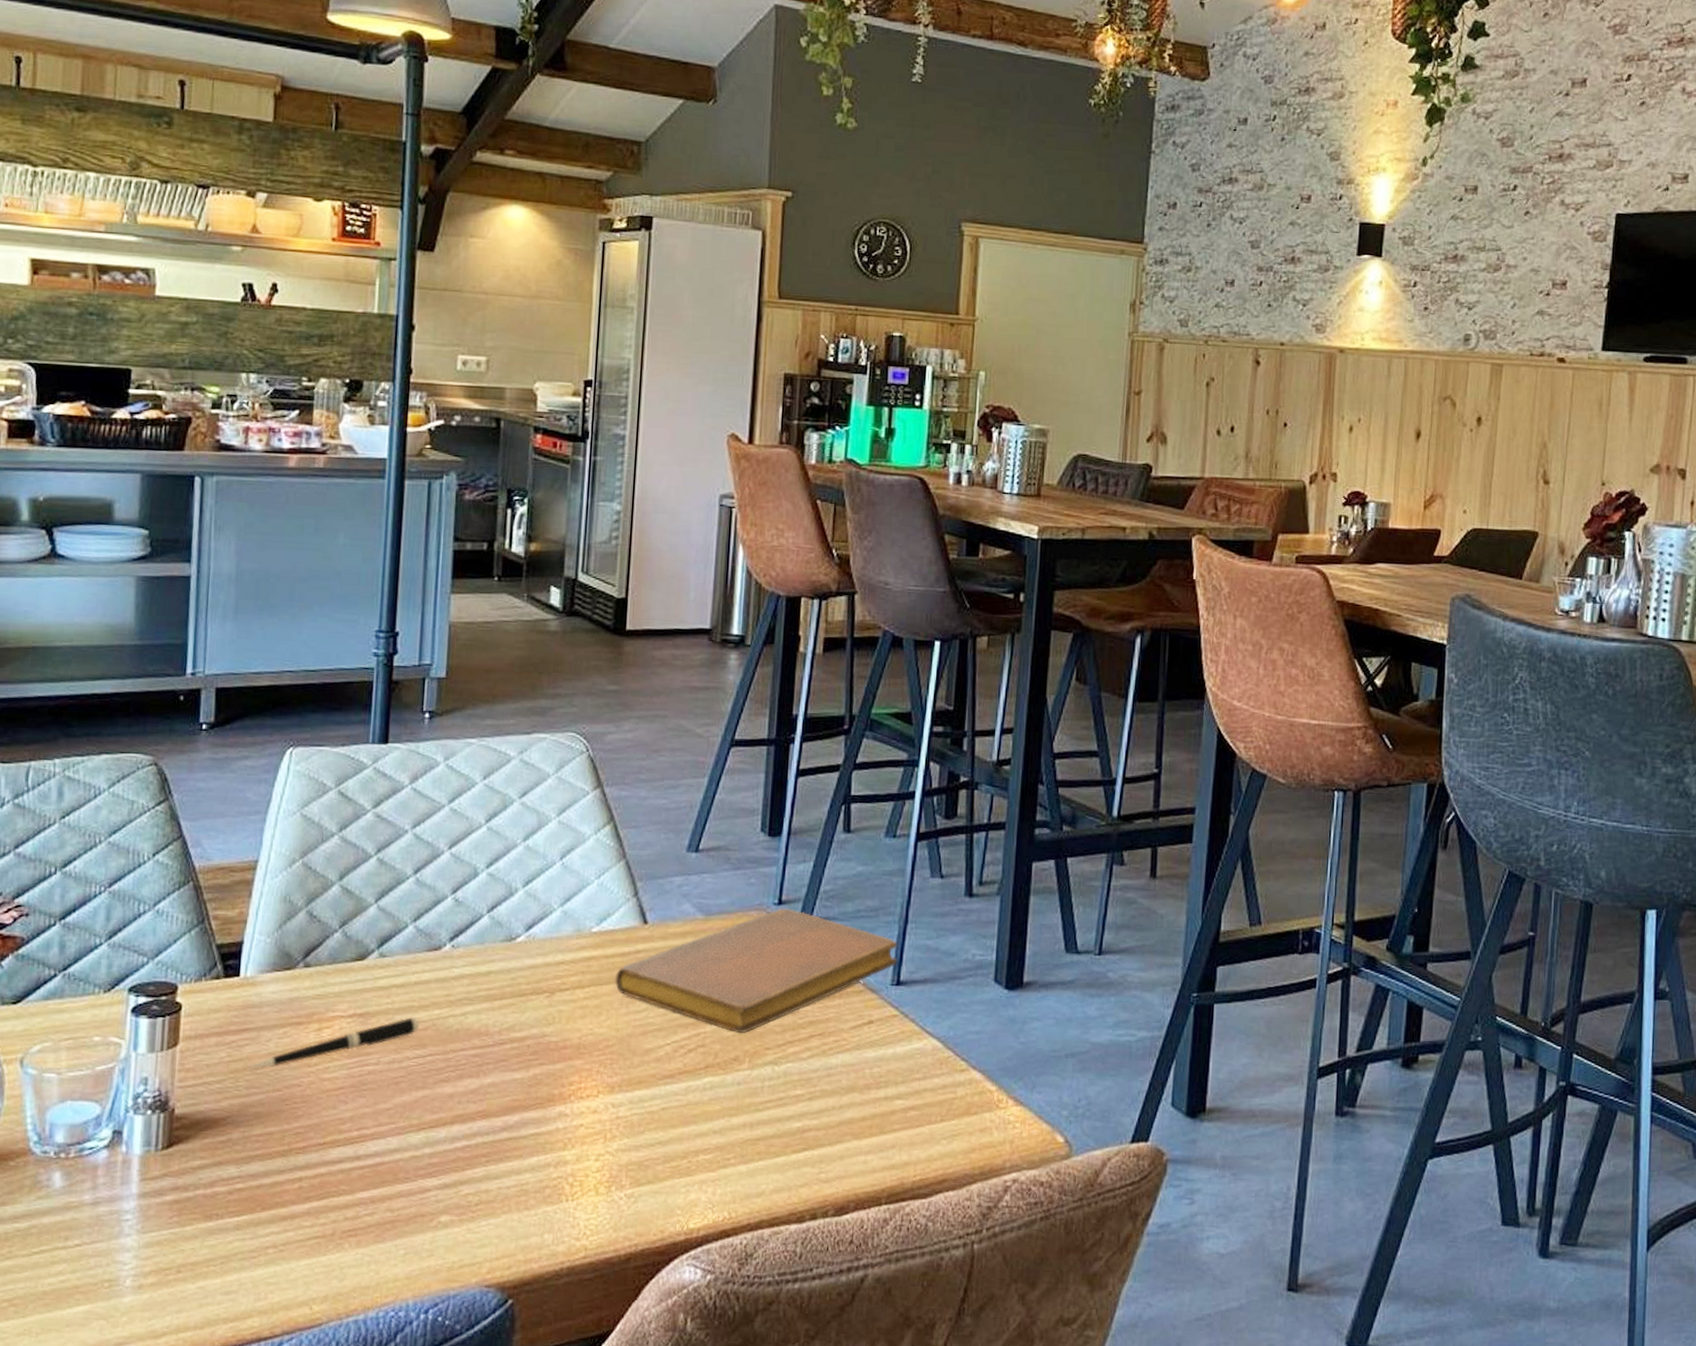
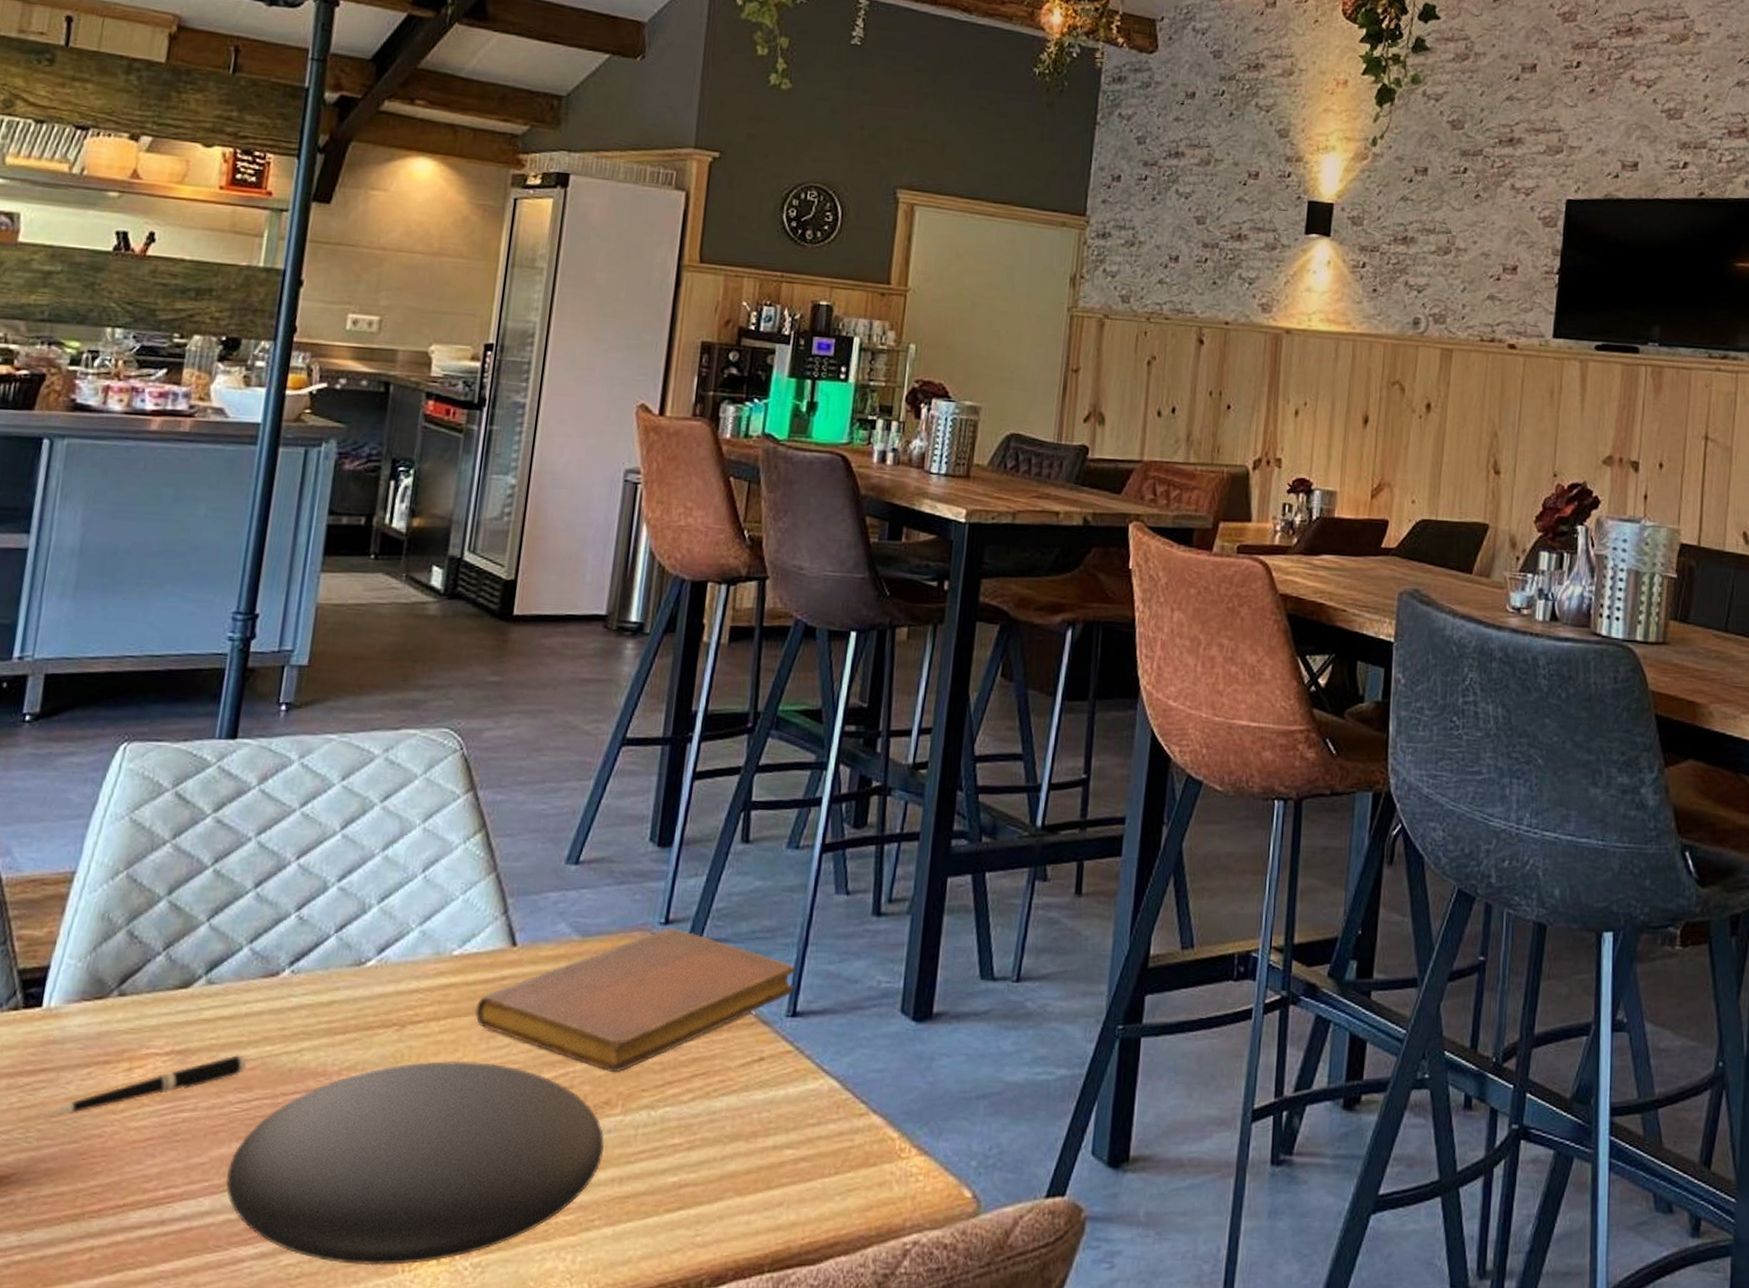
plate: none [409,1022,735,1196] -> present [226,1060,604,1266]

